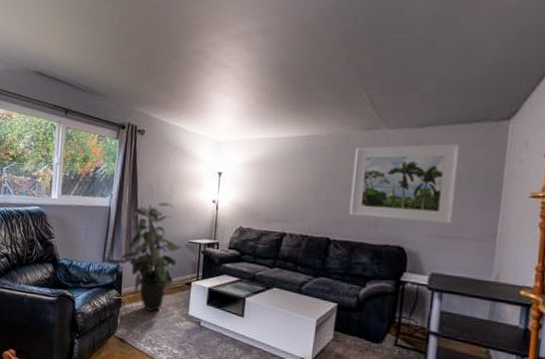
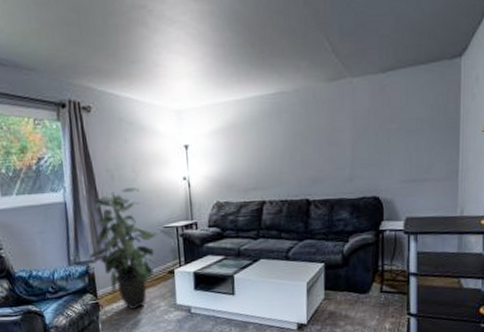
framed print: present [349,143,460,224] -> none [323,86,420,172]

